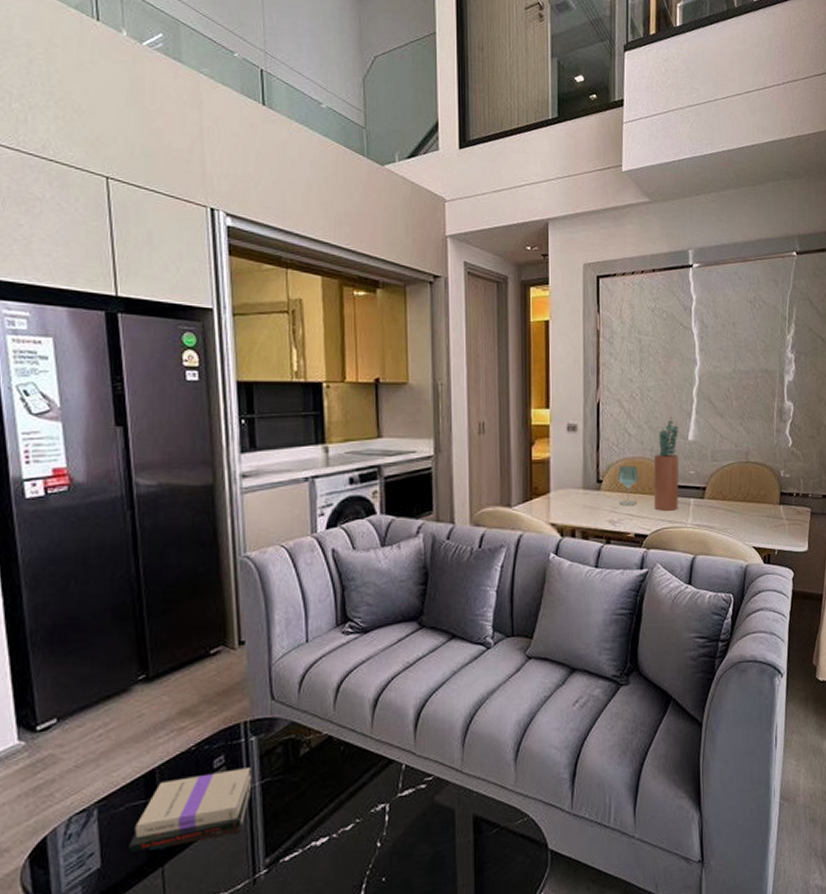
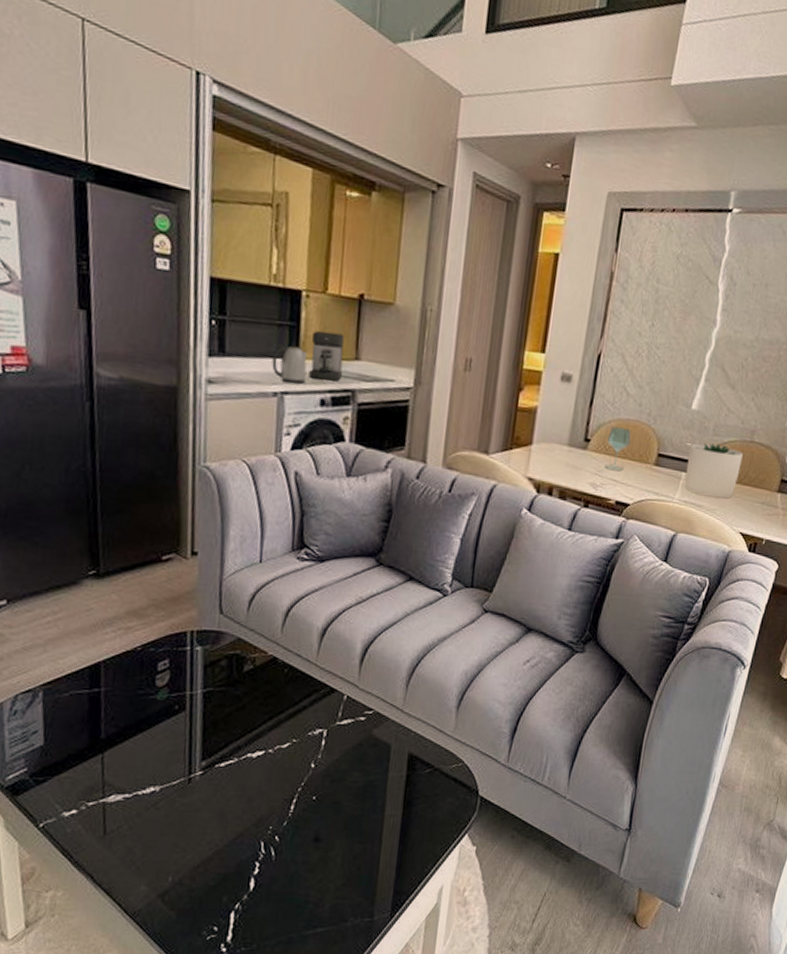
books: present [129,767,252,853] -> none [71,674,195,738]
kettle: none [301,432,333,468] -> present [272,345,308,385]
coffee maker: none [336,416,366,460] -> present [309,330,344,382]
vase: present [653,417,679,511] -> none [641,380,684,483]
planter: none [693,468,742,518] -> present [685,443,743,499]

